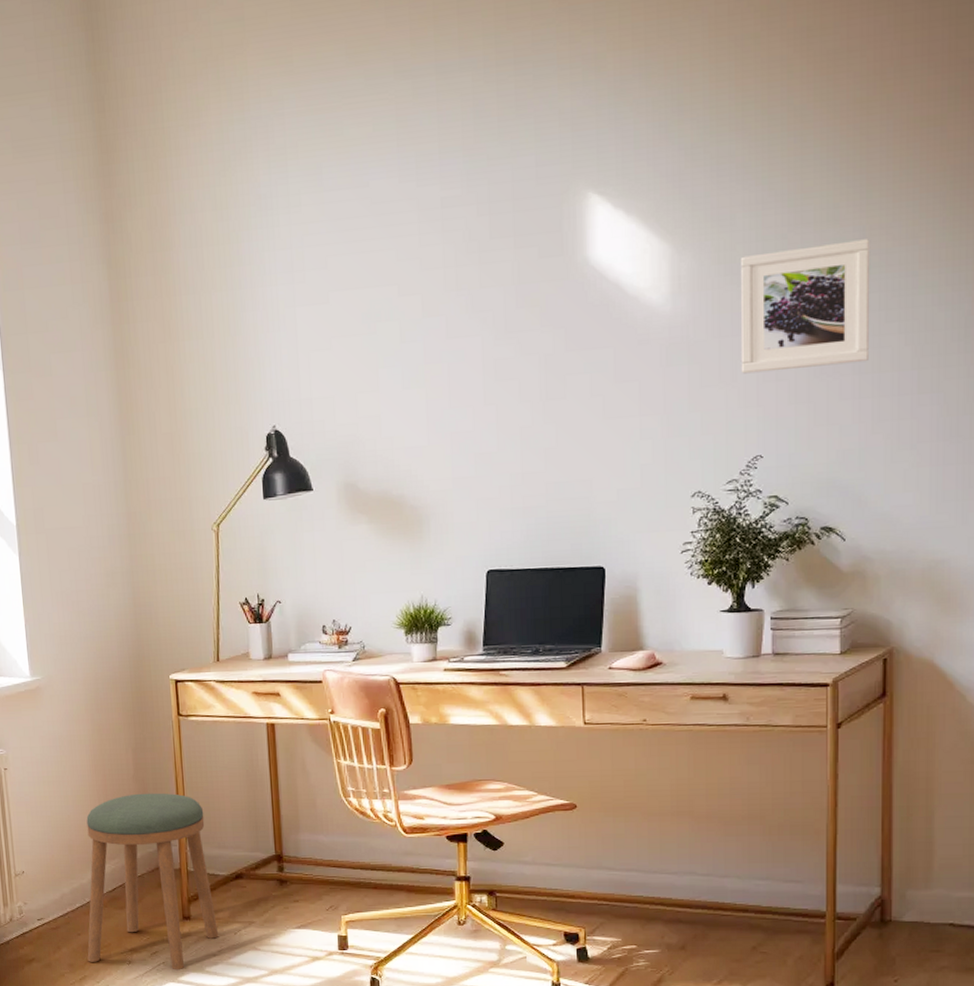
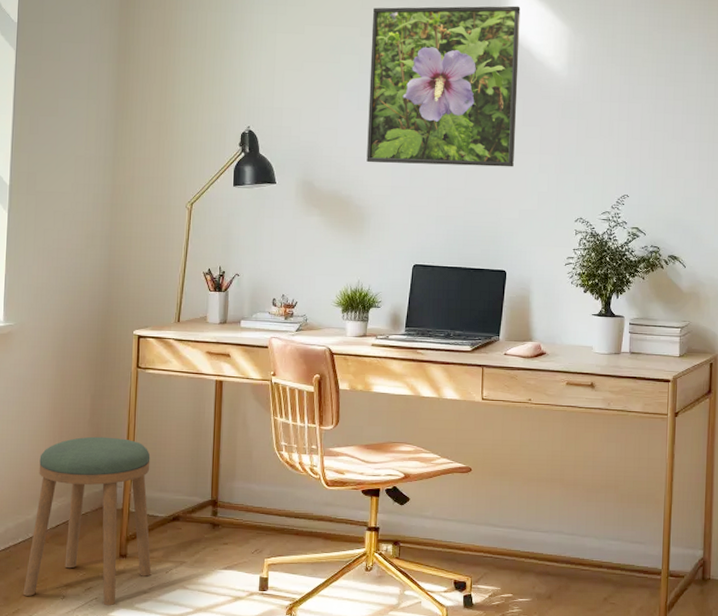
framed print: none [411,226,607,453] -> present [367,6,521,167]
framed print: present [740,239,871,374] -> none [615,43,710,134]

